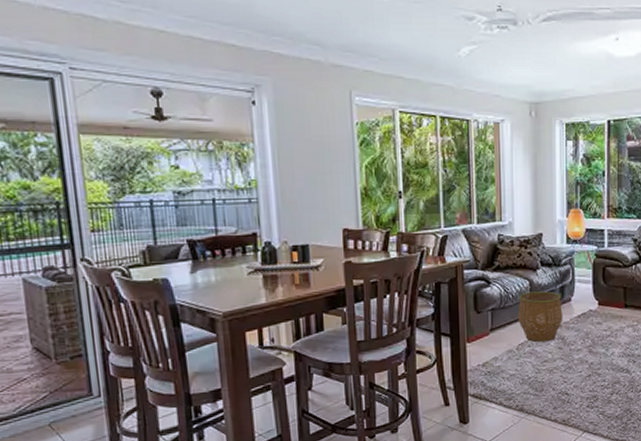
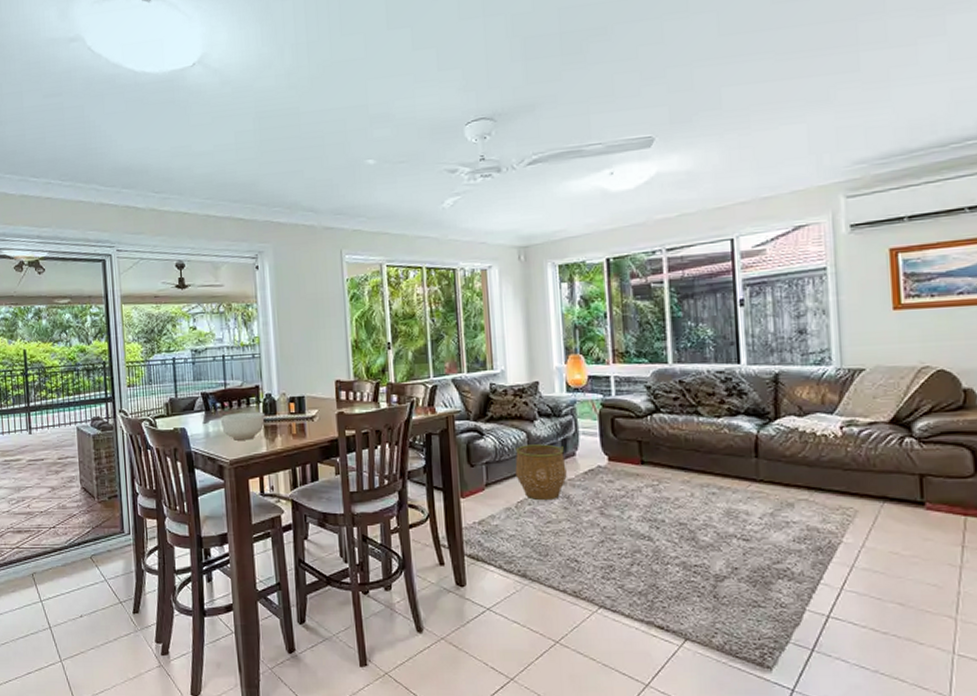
bowl: none [210,260,264,292] -> present [220,411,265,441]

